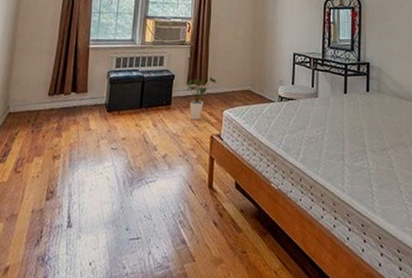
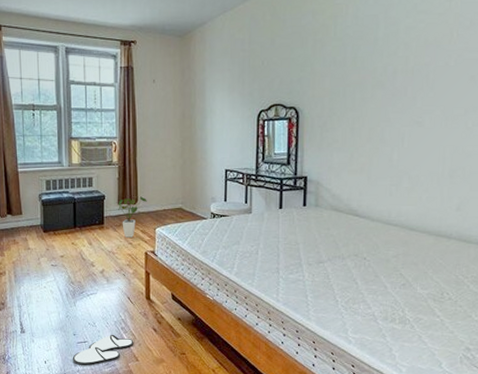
slippers: none [121,229,192,268] -> present [72,334,134,365]

